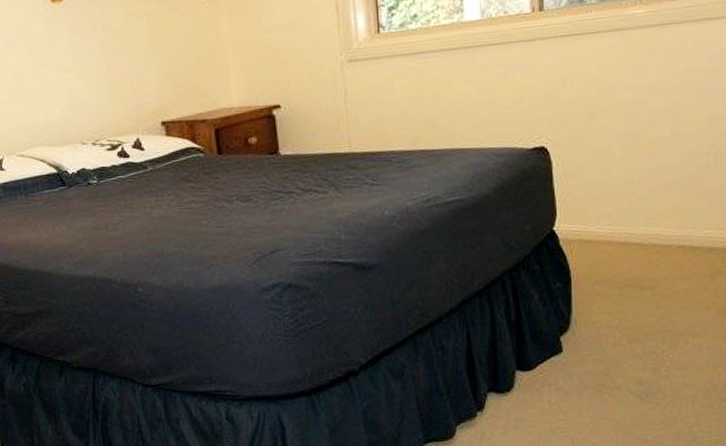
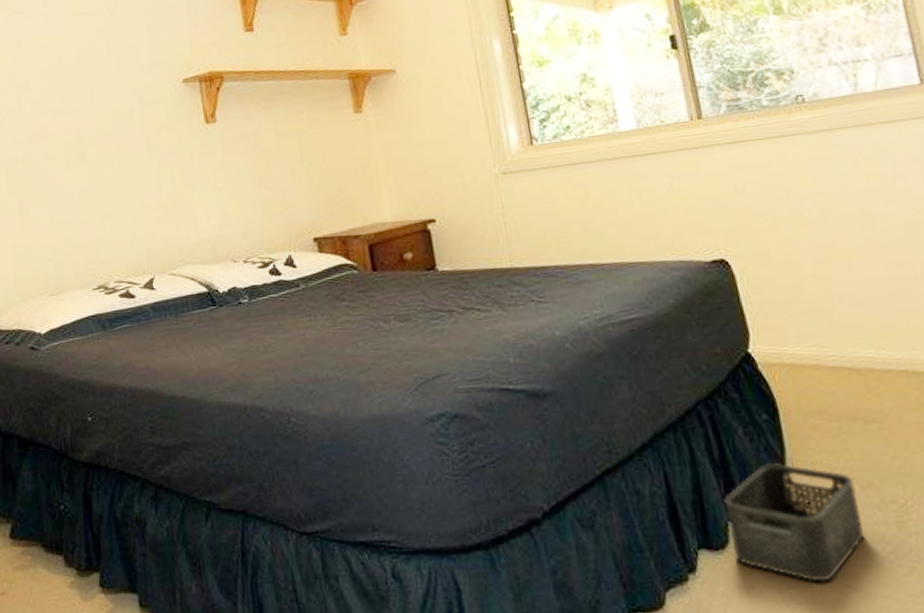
storage bin: none [515,322,625,416] -> present [724,462,865,582]

